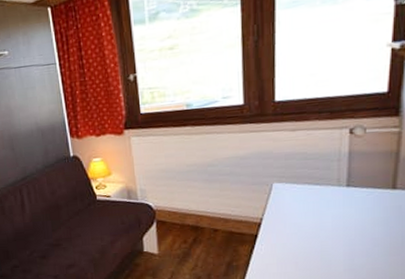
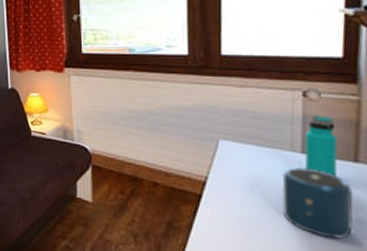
speaker: none [328,199,390,258] -> present [281,166,354,239]
water bottle: none [350,150,378,204] -> present [304,115,338,177]

